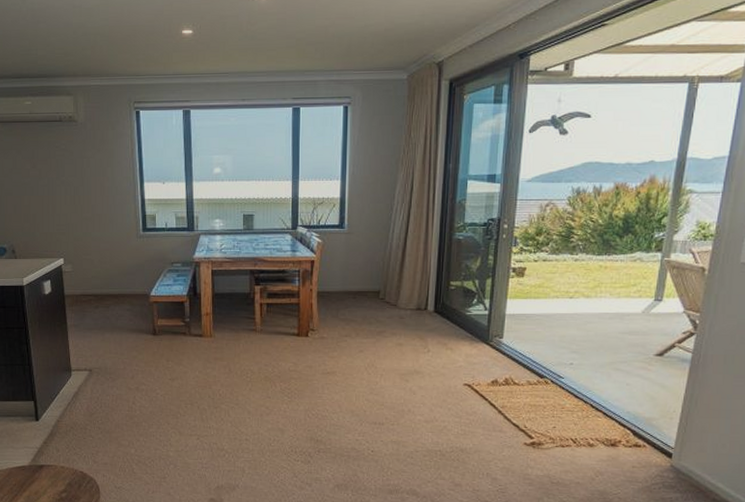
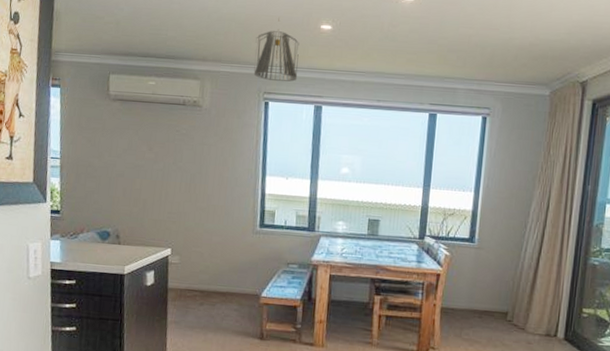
pendant light: none [121,27,165,90] -> present [253,18,300,82]

